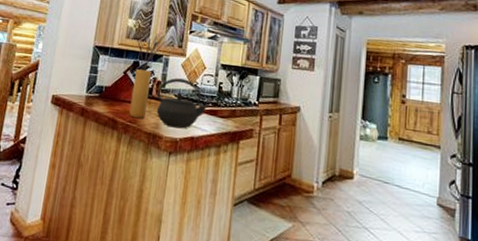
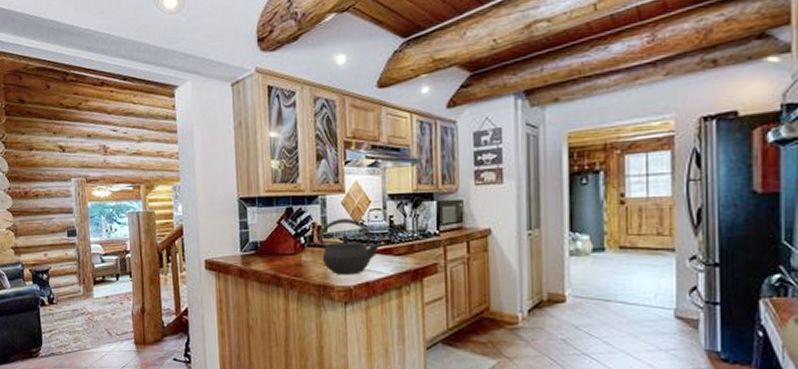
vase: present [129,32,166,119] -> none [286,171,318,271]

